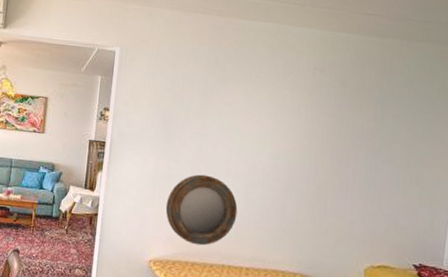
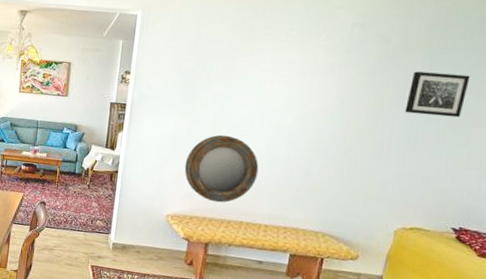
wall art: none [364,114,415,158] -> present [405,71,470,118]

